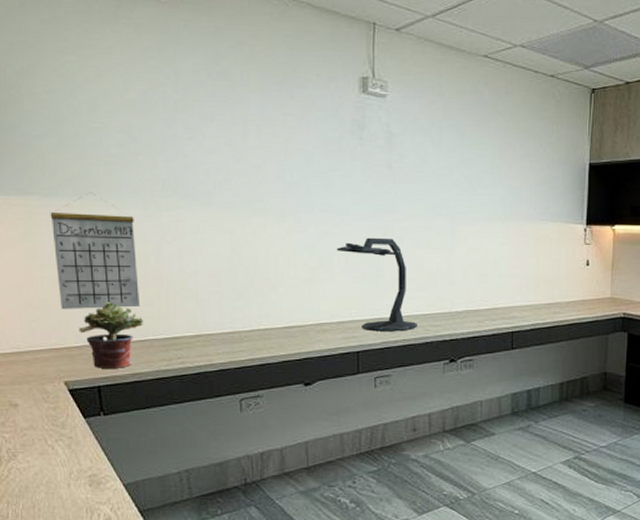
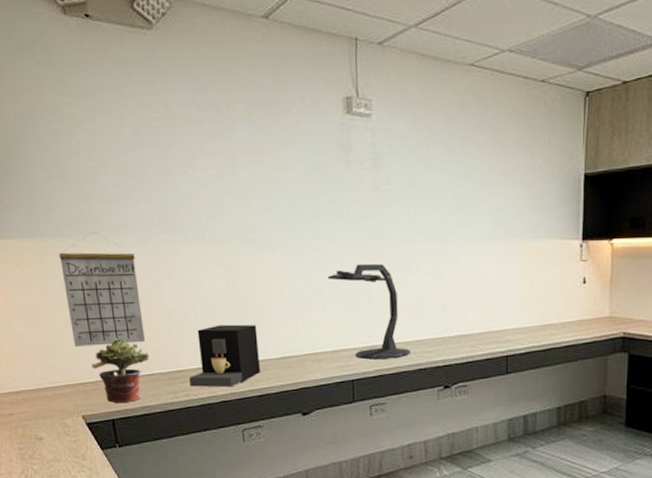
coffee maker: none [186,292,262,356] -> present [189,324,260,387]

